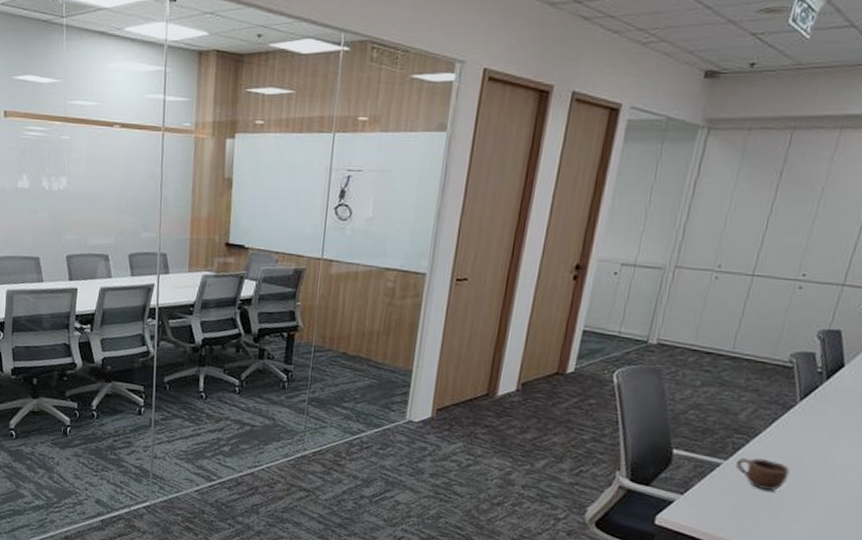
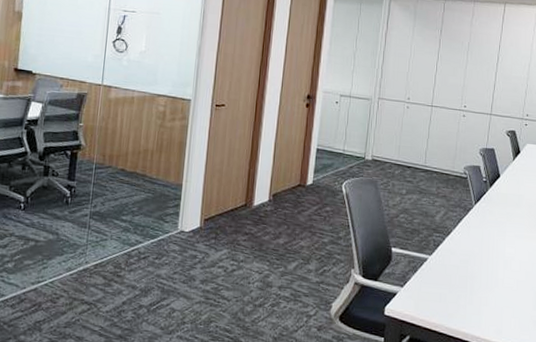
mug: present [735,458,790,492] -> none [438,252,475,280]

